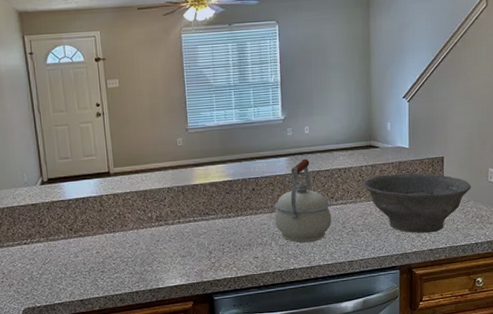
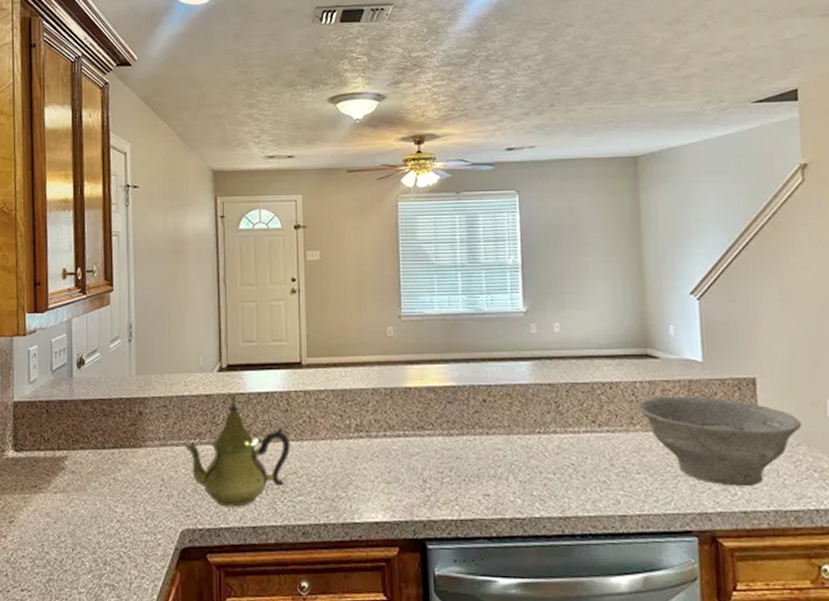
teapot: none [17,202,106,288] -> present [182,394,290,507]
kettle: present [274,158,332,243] -> none [512,365,594,481]

